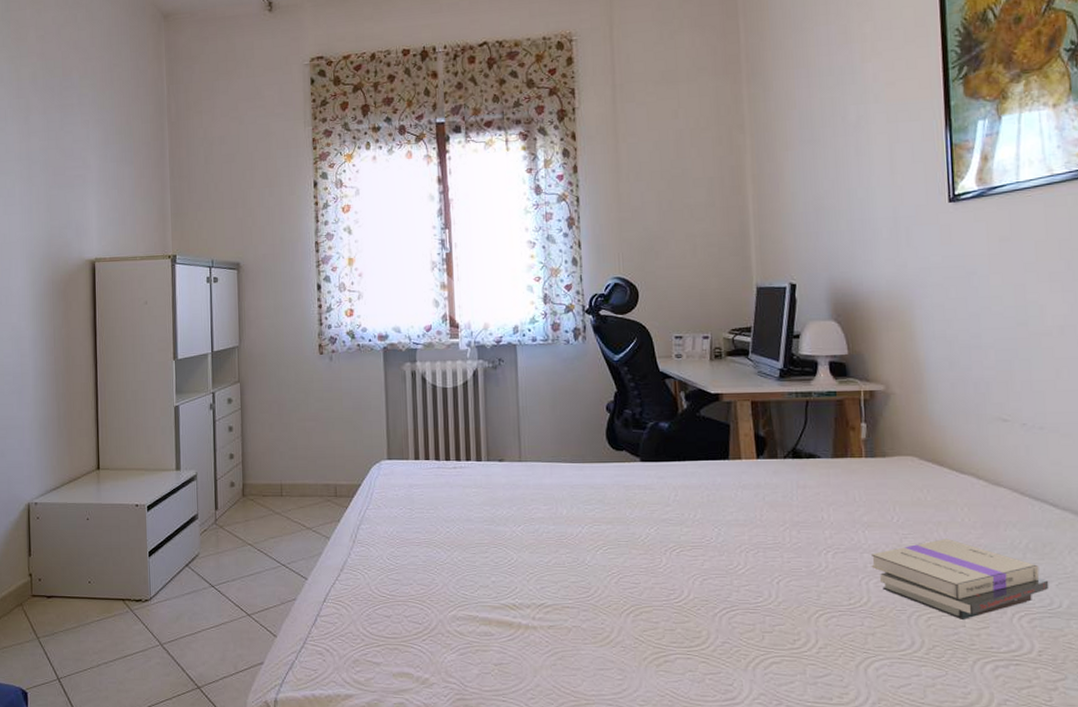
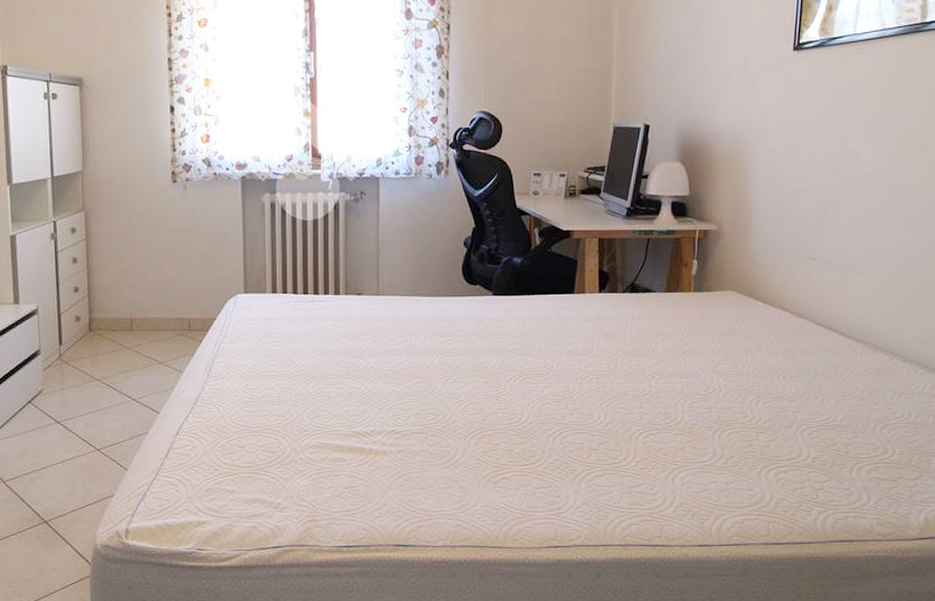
books: present [871,539,1050,619] -> none [688,364,829,434]

